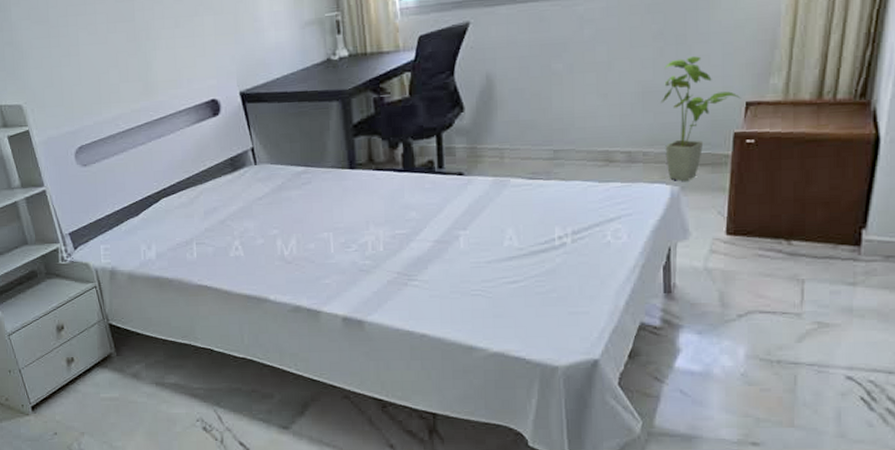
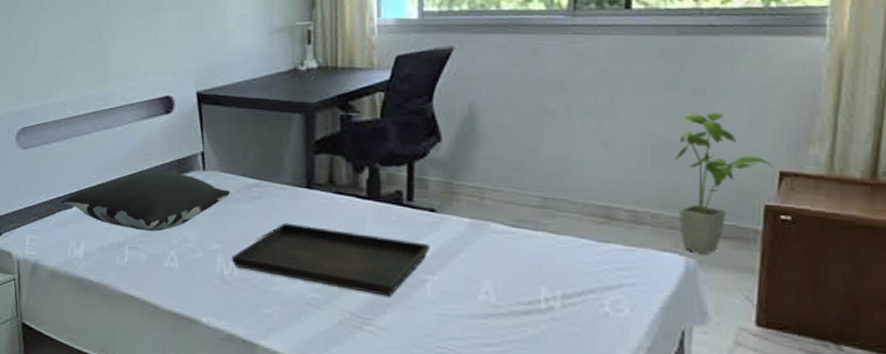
pillow: none [128,170,283,227] -> present [61,171,231,231]
serving tray: none [290,202,460,254] -> present [232,222,430,297]

